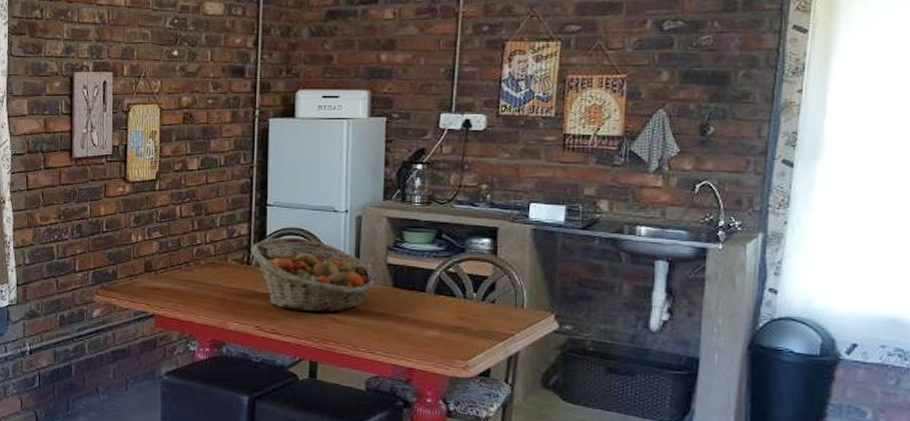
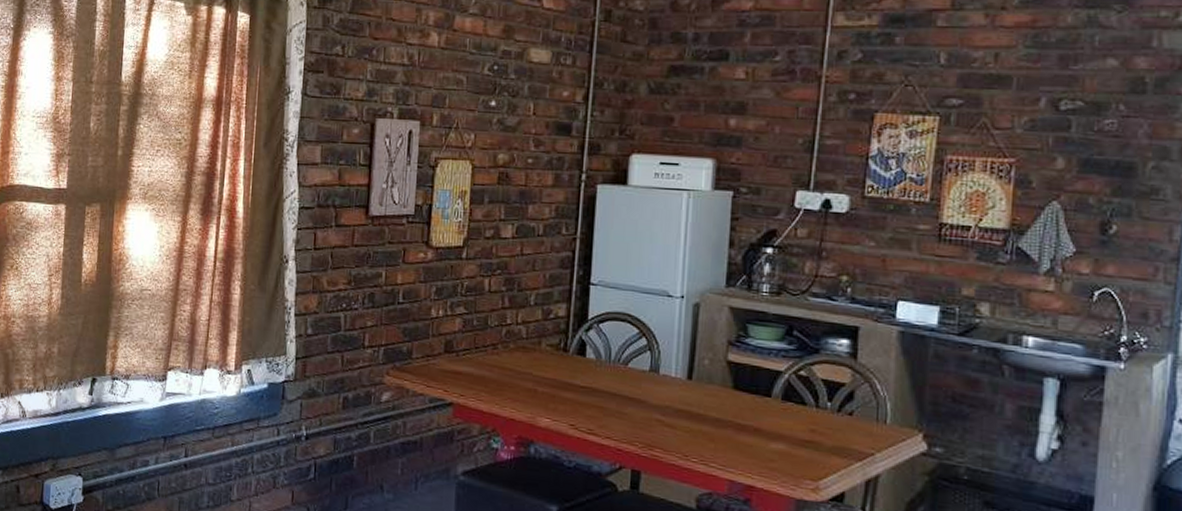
fruit basket: present [251,237,377,312] -> none [569,322,715,414]

